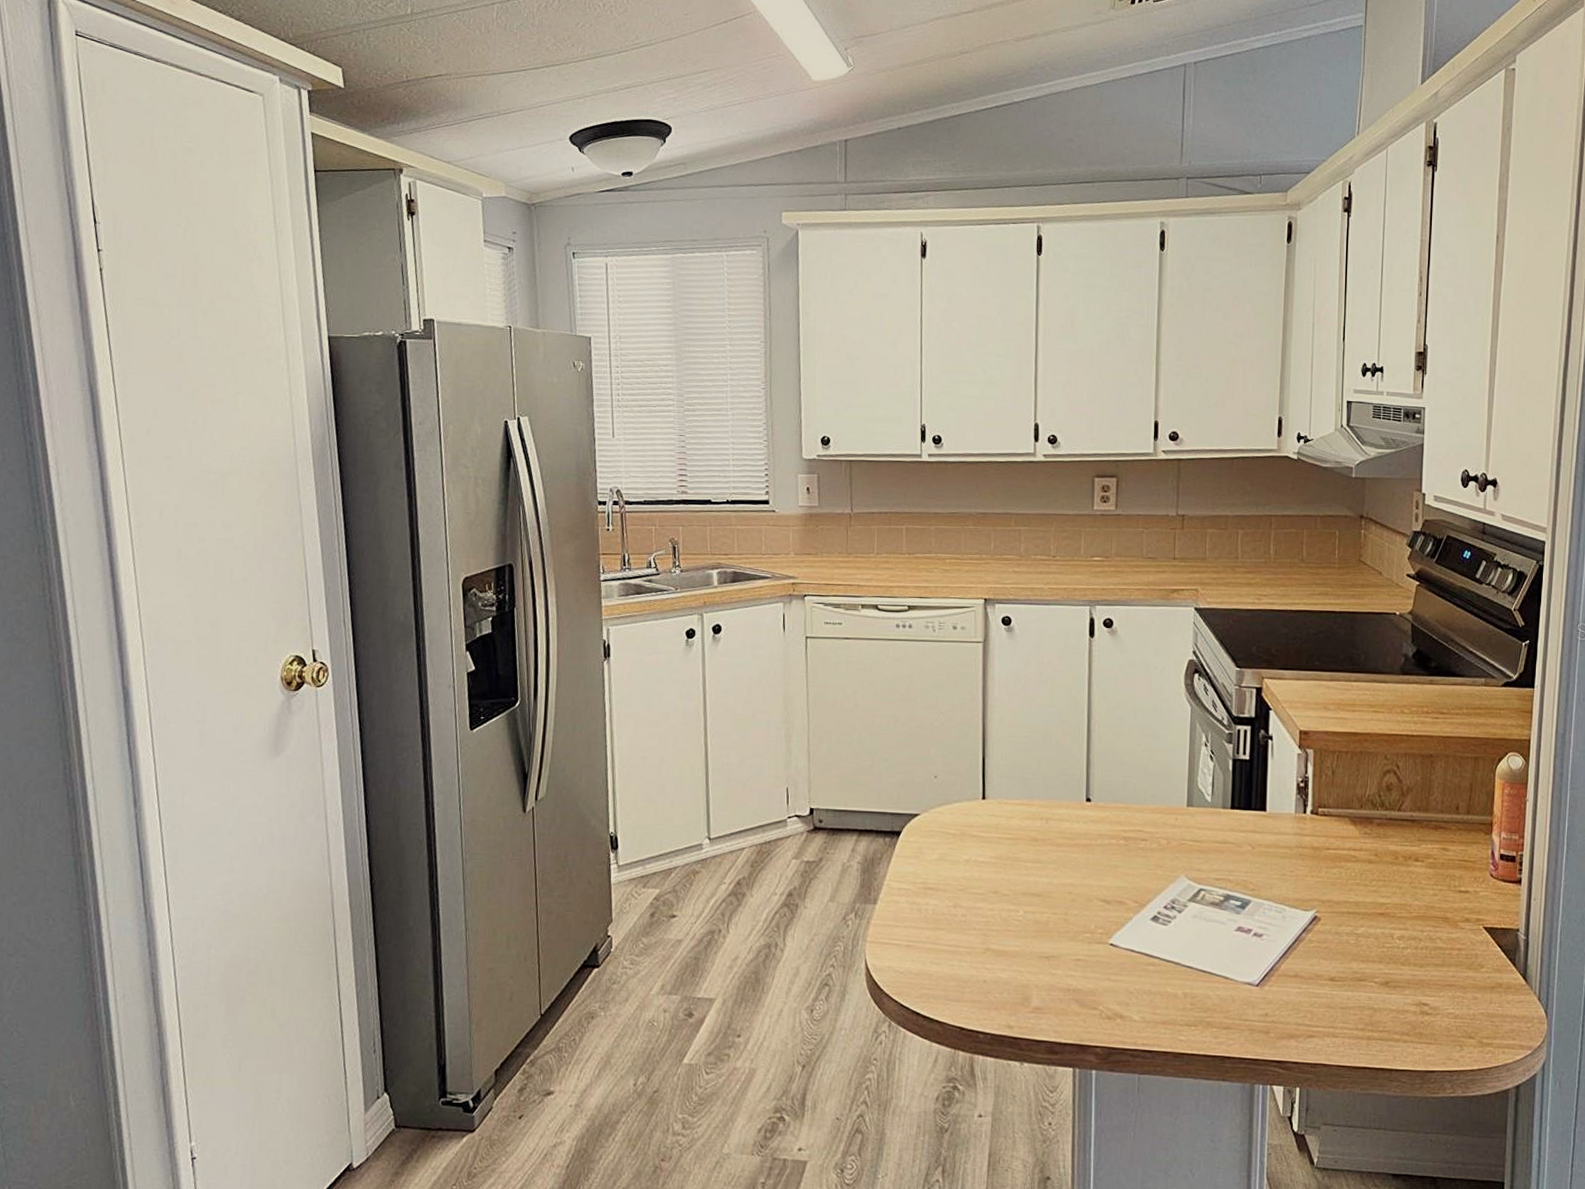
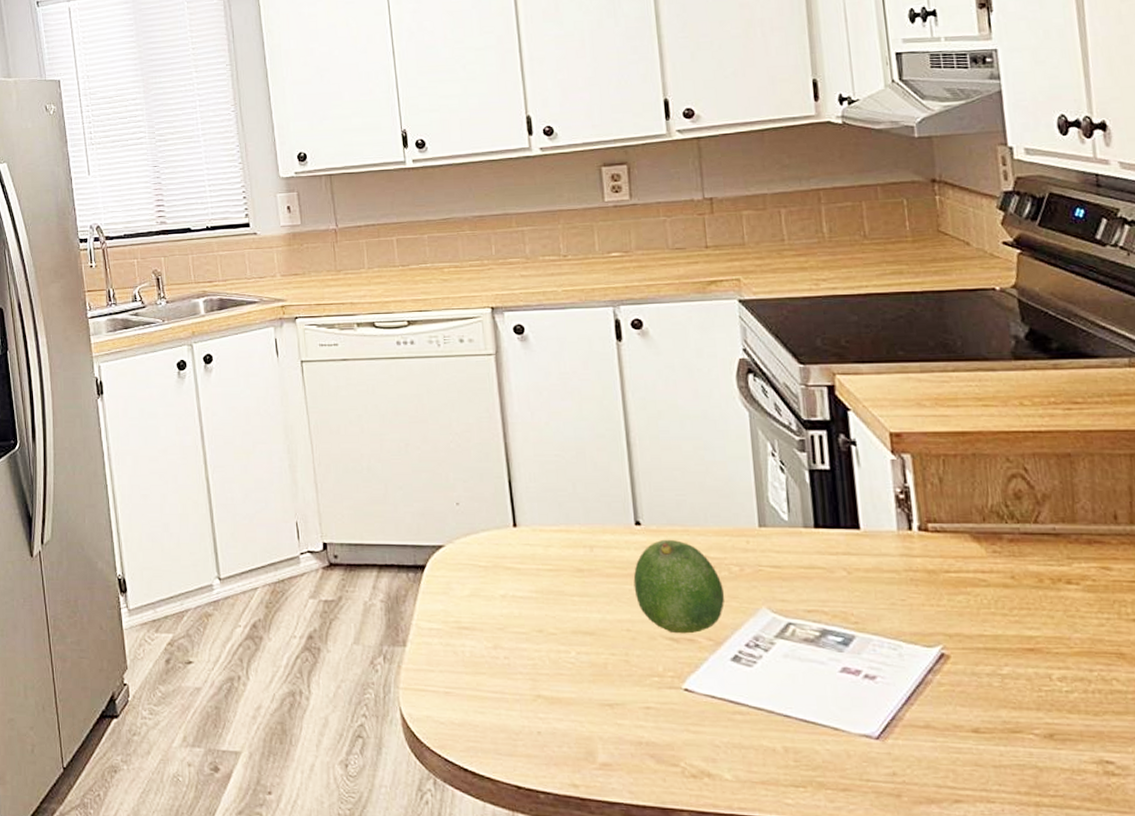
fruit: none [1079,814,1153,897] -> present [633,539,725,634]

